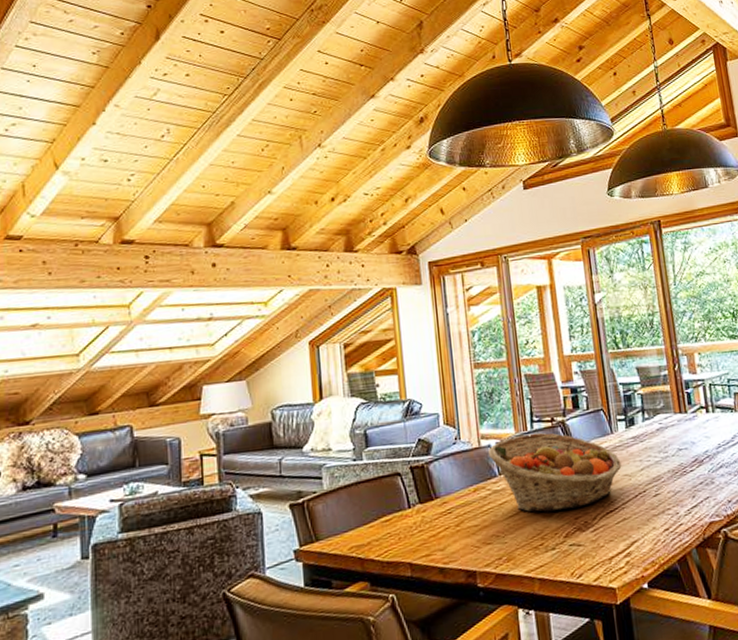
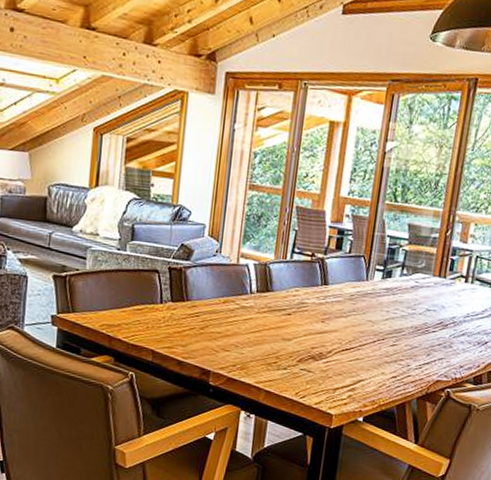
fruit basket: present [489,432,622,513] -> none [245,261,369,340]

